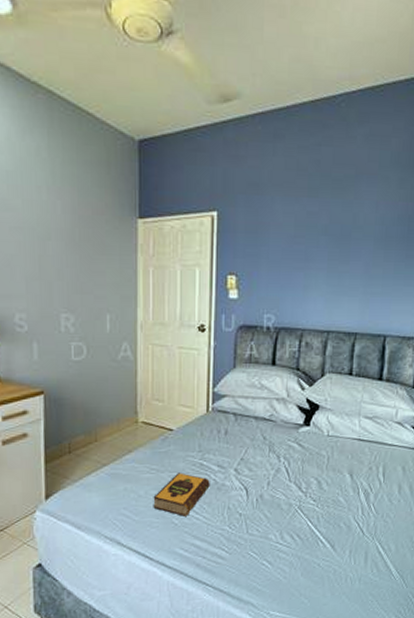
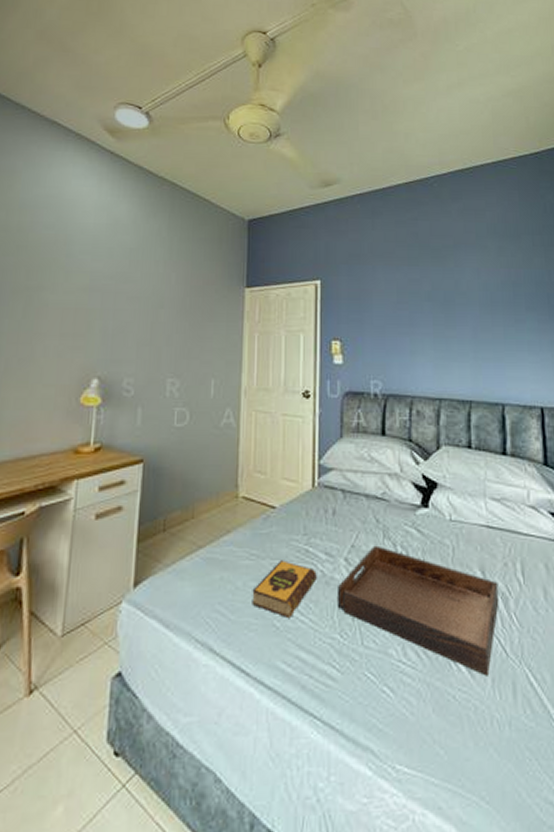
serving tray: none [227,458,363,549] -> present [336,545,499,676]

